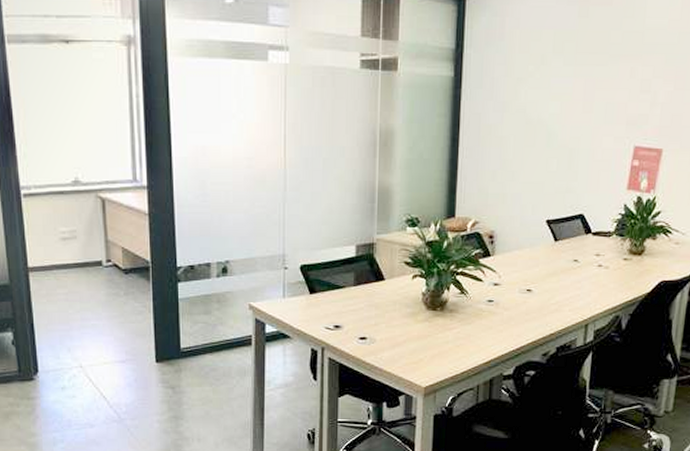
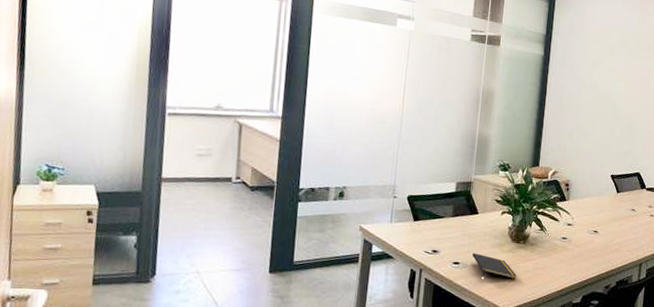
notepad: none [381,325,435,352] -> present [472,253,517,279]

